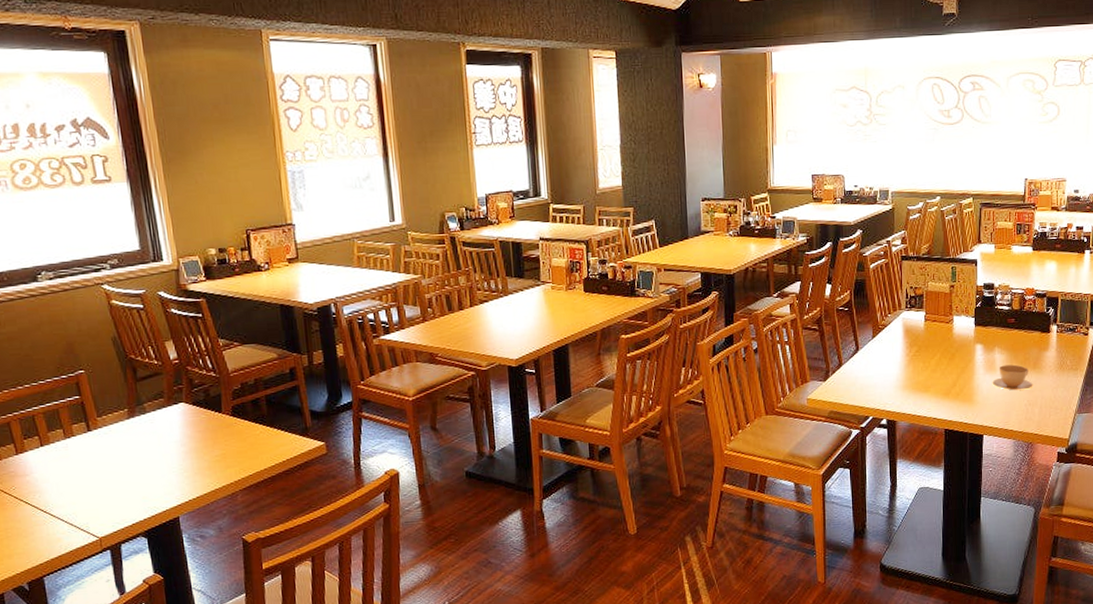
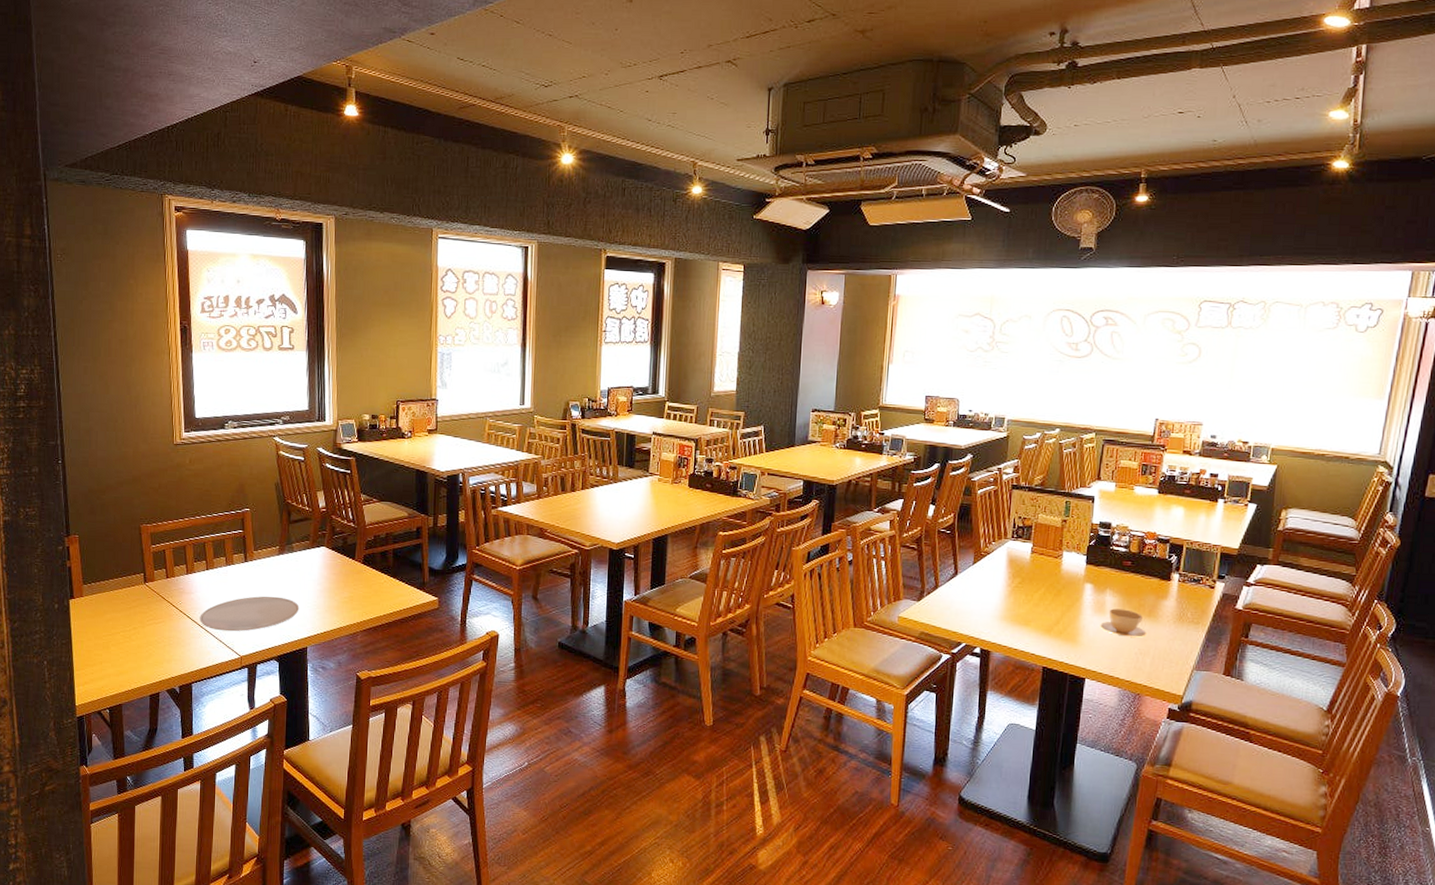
plate: none [41,465,163,513] -> present [200,596,299,632]

